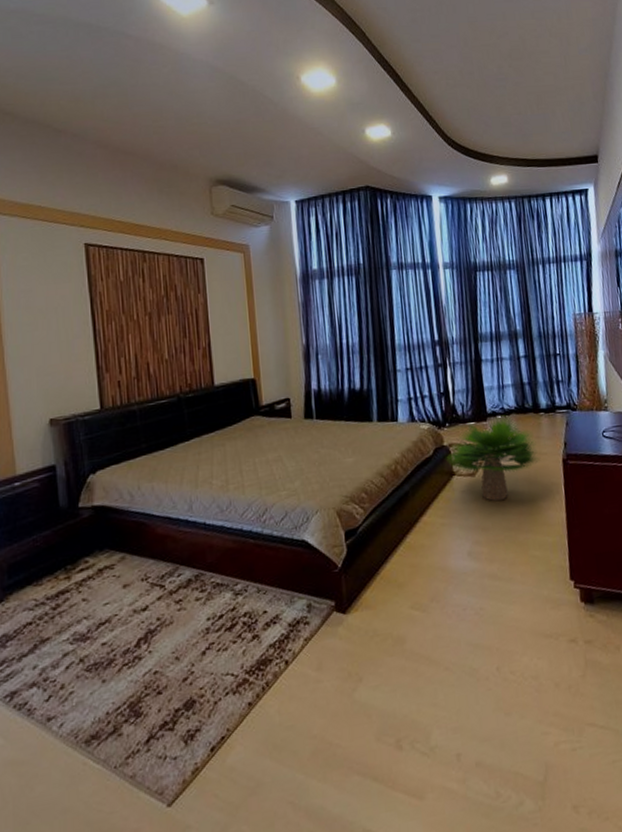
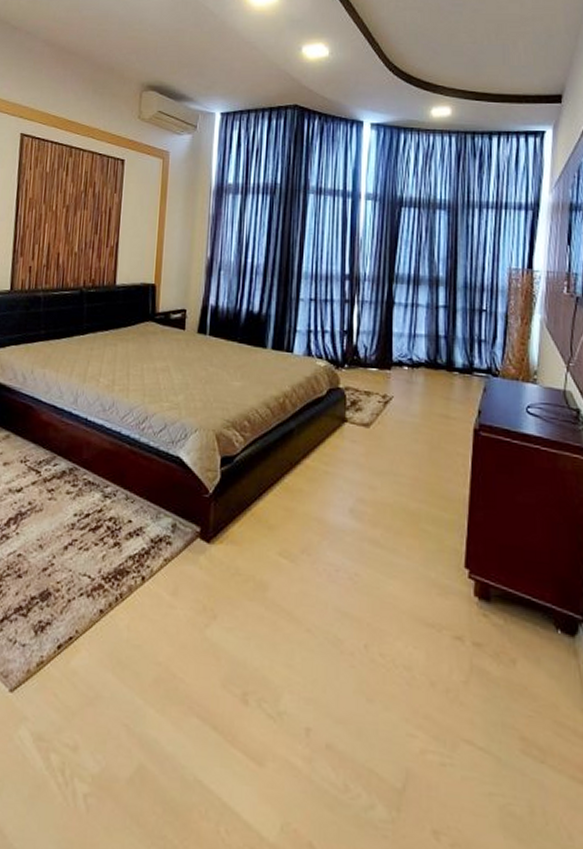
potted plant: present [446,414,540,501] -> none [340,366,447,461]

